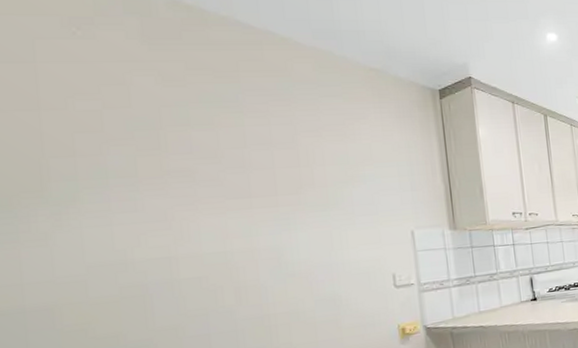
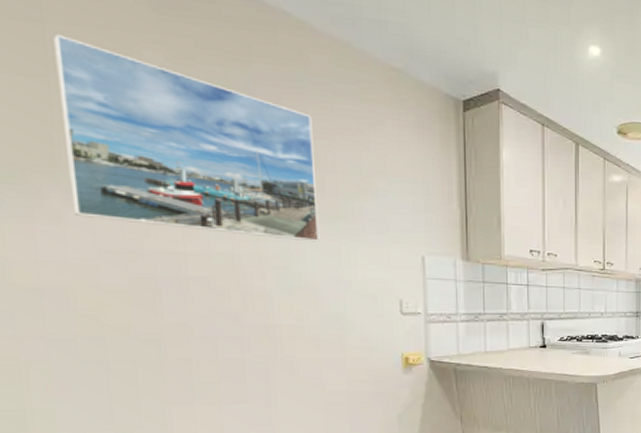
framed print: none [45,71,312,236] -> present [53,33,320,242]

